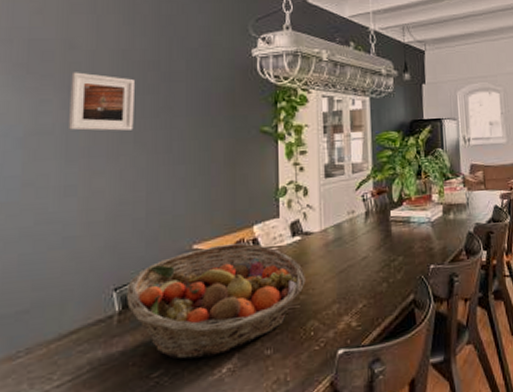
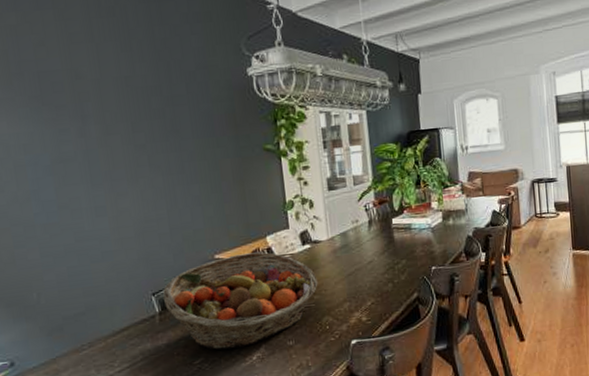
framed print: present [69,72,134,131] -> none [82,101,147,156]

